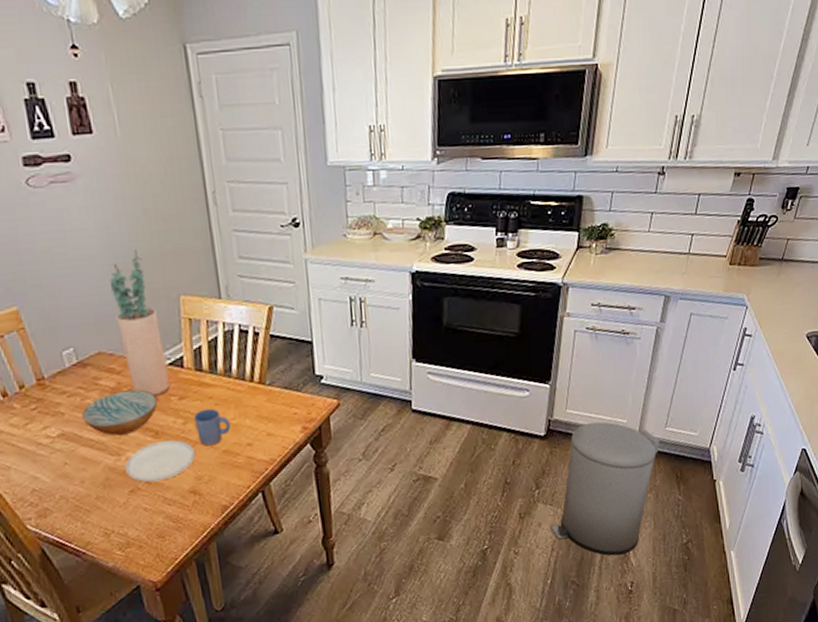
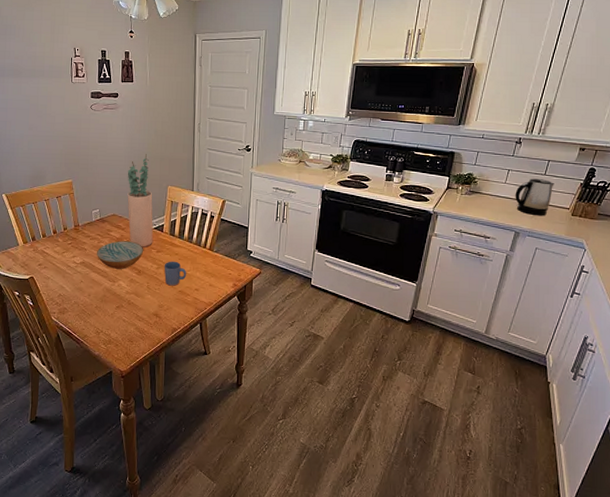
plate: present [125,440,195,483] -> none [116,278,161,304]
pedal bin: present [550,421,660,556] -> none [406,318,503,426]
kettle: none [662,219,707,271] -> present [515,178,554,216]

